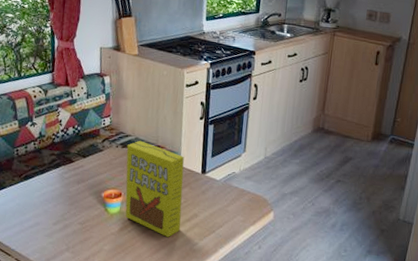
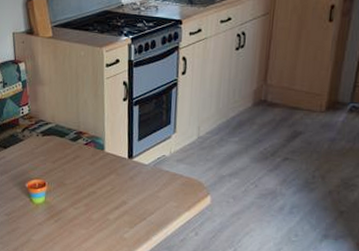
cereal box: present [125,140,184,237] -> none [47,127,109,226]

